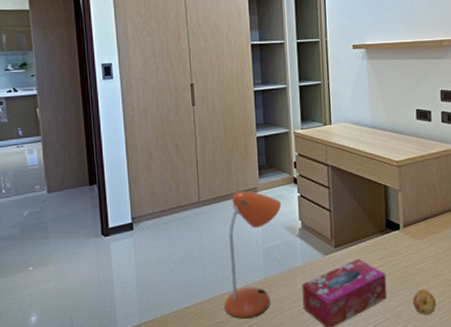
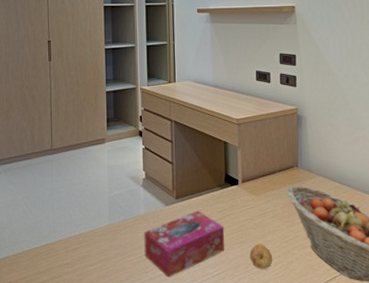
desk lamp: present [224,191,282,319] -> none [71,141,127,262]

